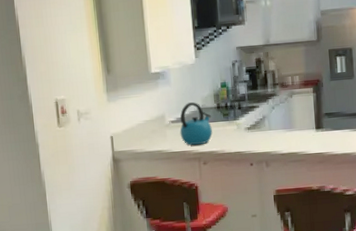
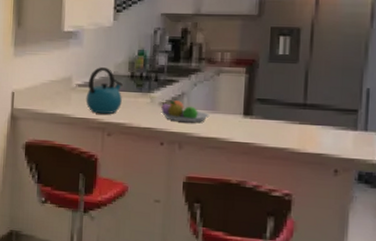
fruit bowl: none [247,124,288,143] -> present [161,100,210,123]

